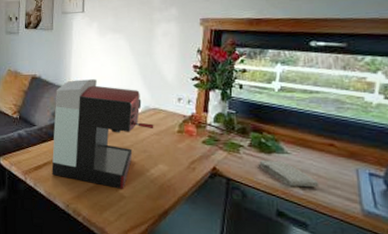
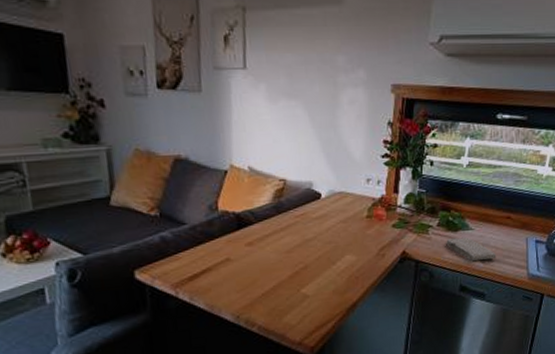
coffee maker: present [51,79,154,189] -> none [211,159,340,289]

